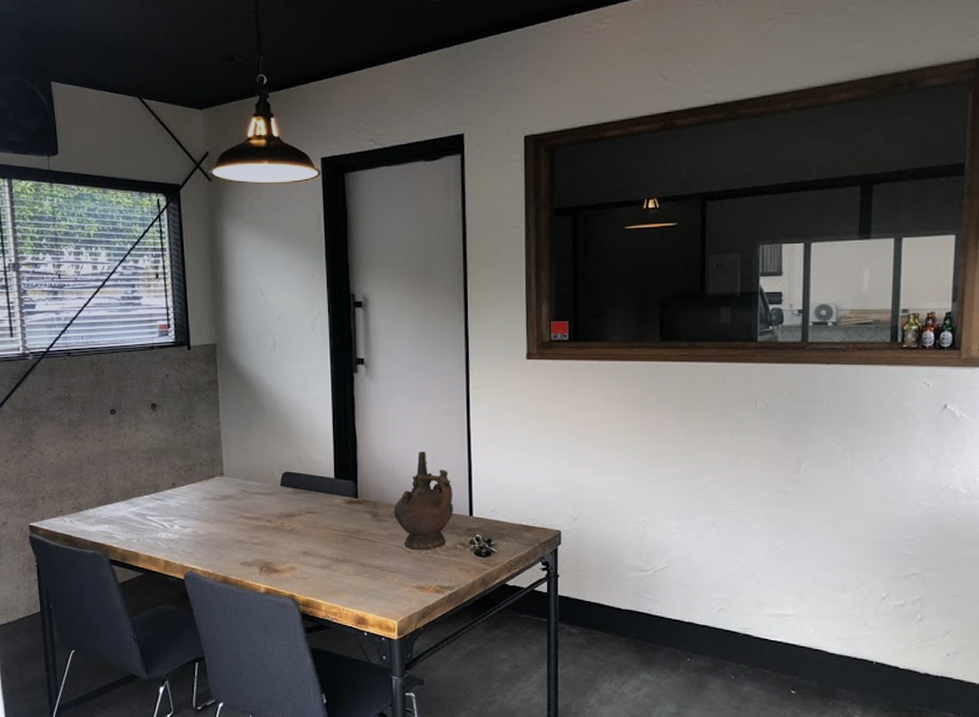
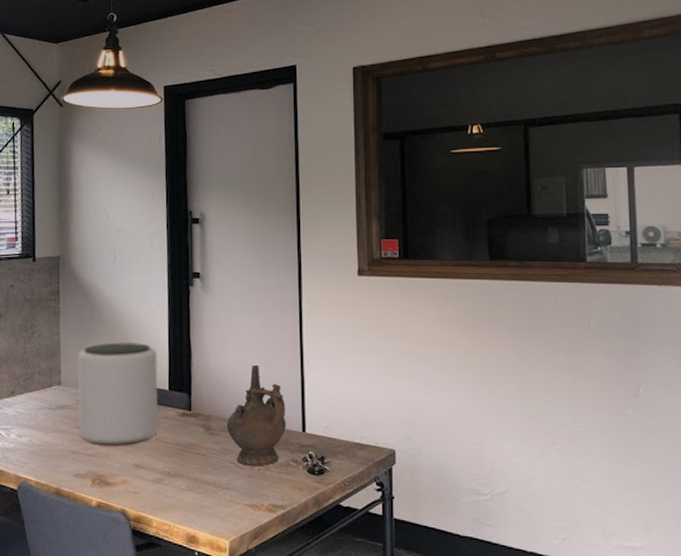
plant pot: none [240,430,326,534] -> present [77,341,159,446]

